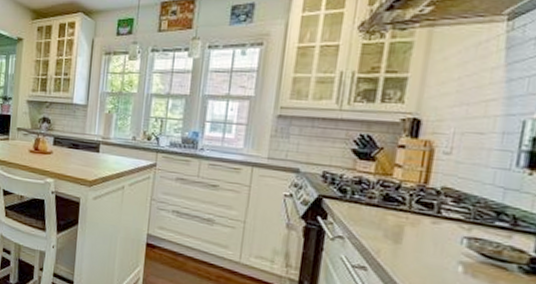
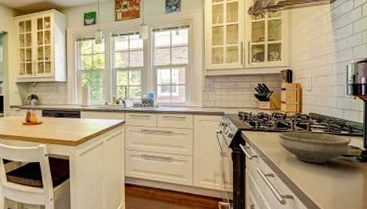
bowl: none [381,208,512,265] -> present [278,132,351,163]

